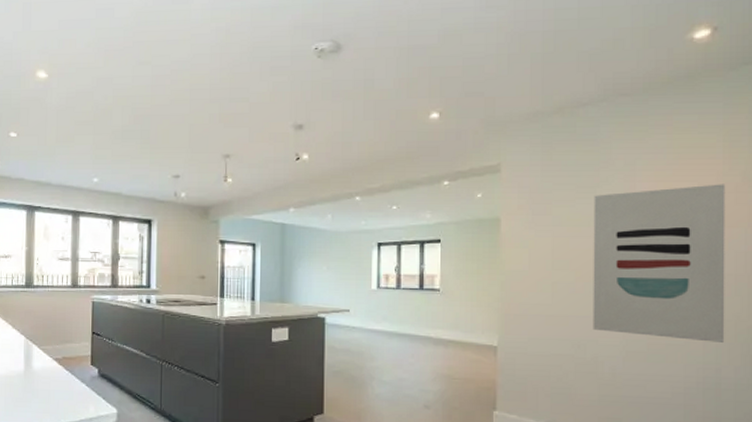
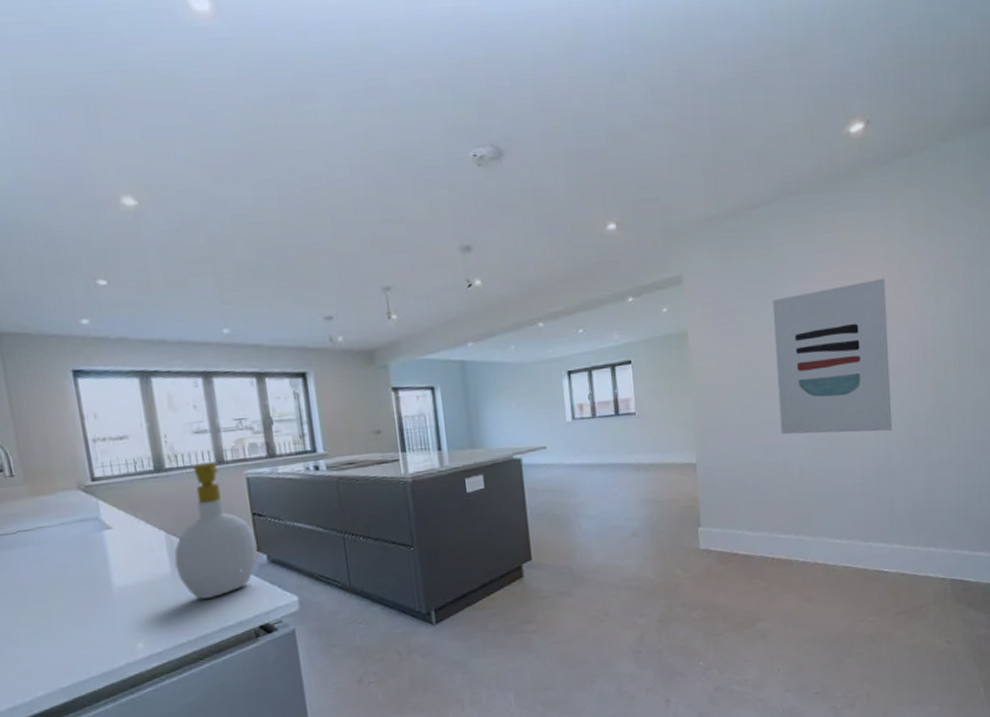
soap bottle: none [28,285,92,398] -> present [174,463,258,599]

